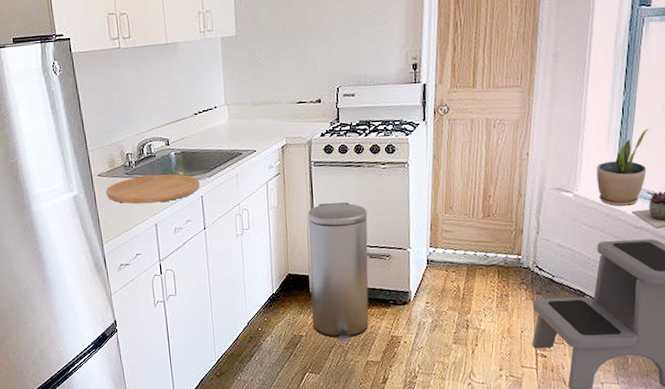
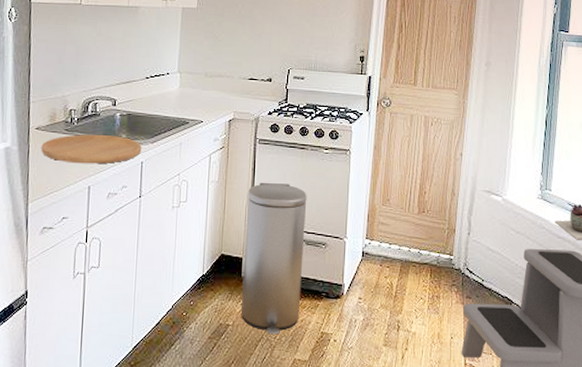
potted plant: present [597,128,649,207] -> none [523,142,569,216]

